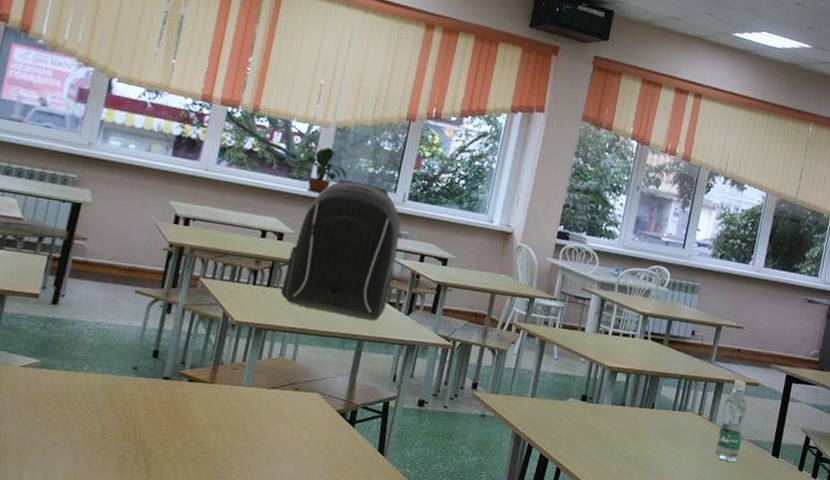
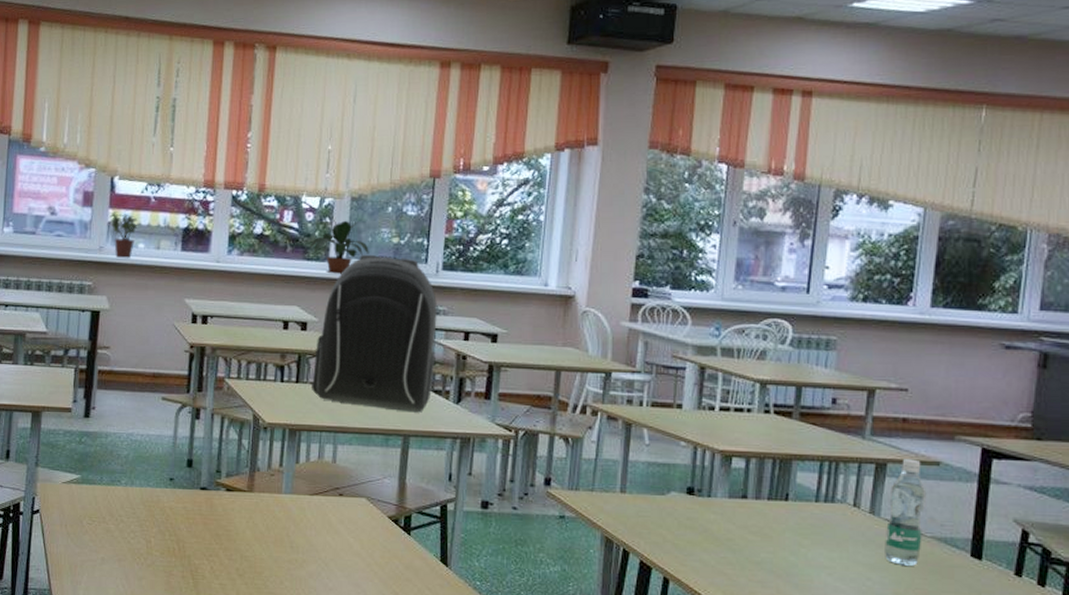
potted plant: none [102,111,132,157] -> present [108,211,138,259]

